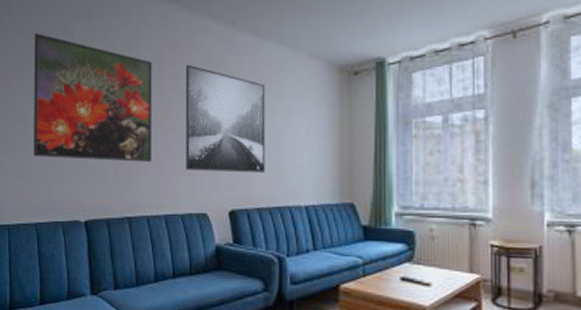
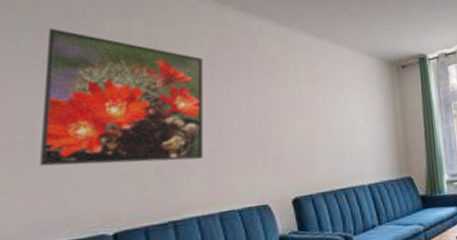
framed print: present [186,64,266,173] -> none [241,60,328,163]

